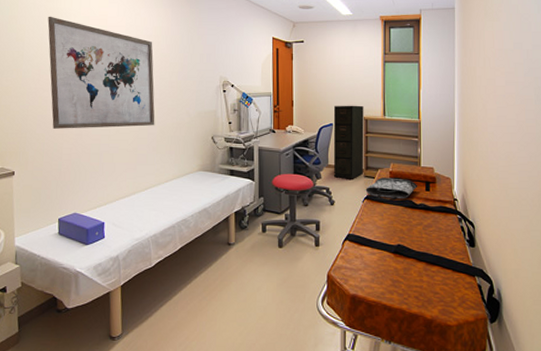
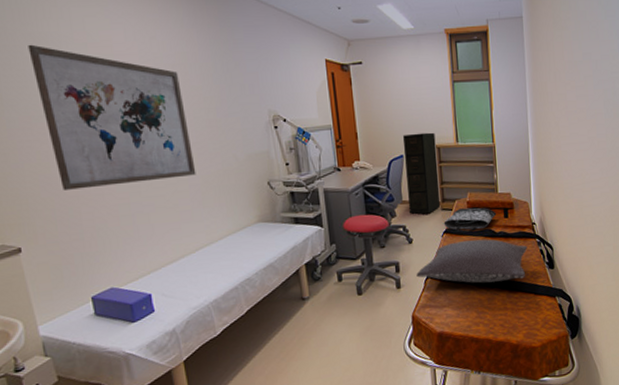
pillow: none [335,209,448,253] -> present [416,239,528,284]

